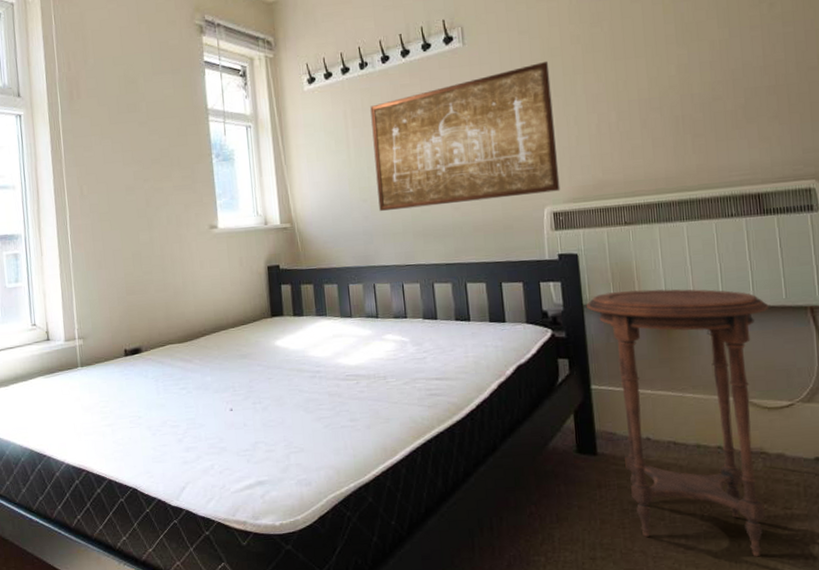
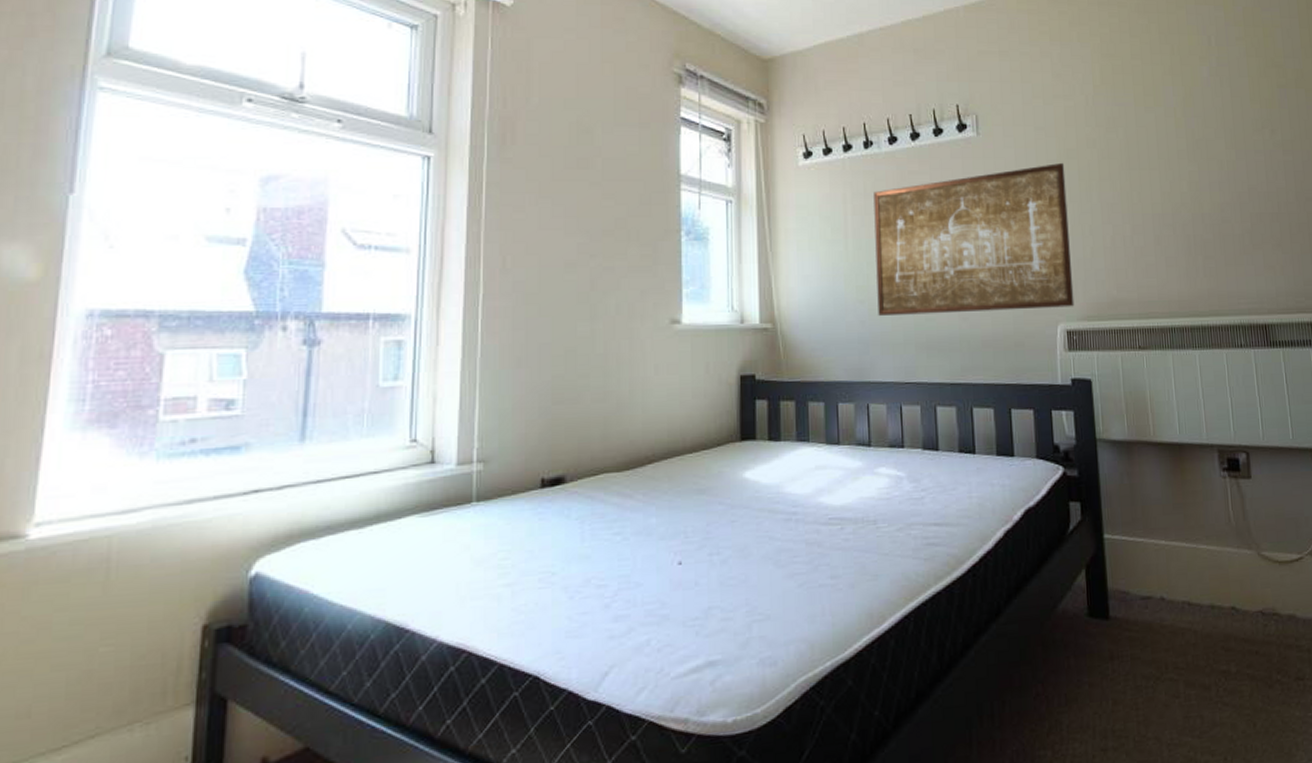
side table: present [587,288,769,557] -> none [1100,423,1280,739]

